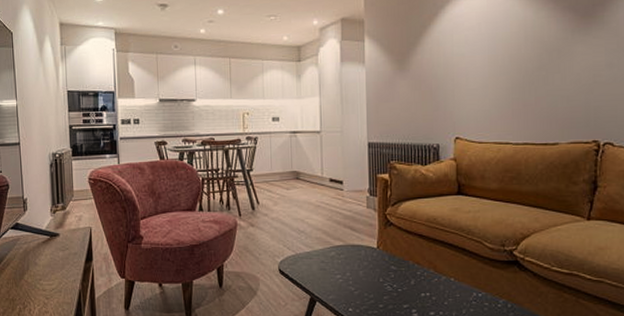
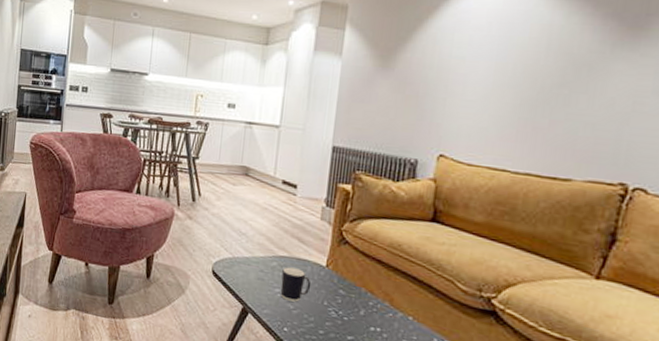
mug: none [340,254,366,284] -> present [280,266,310,302]

